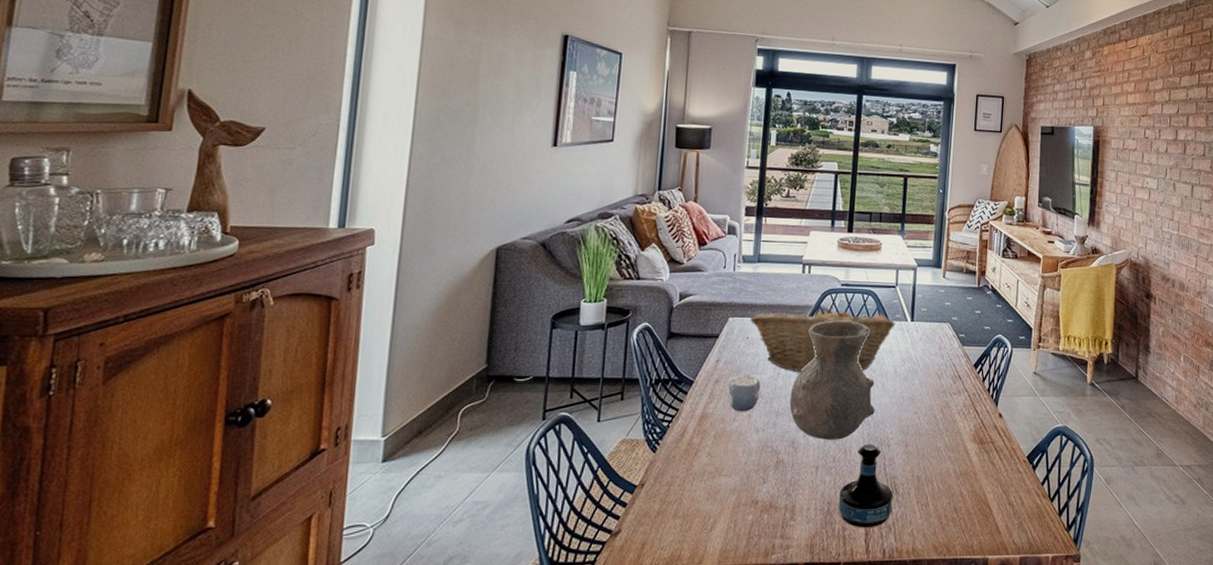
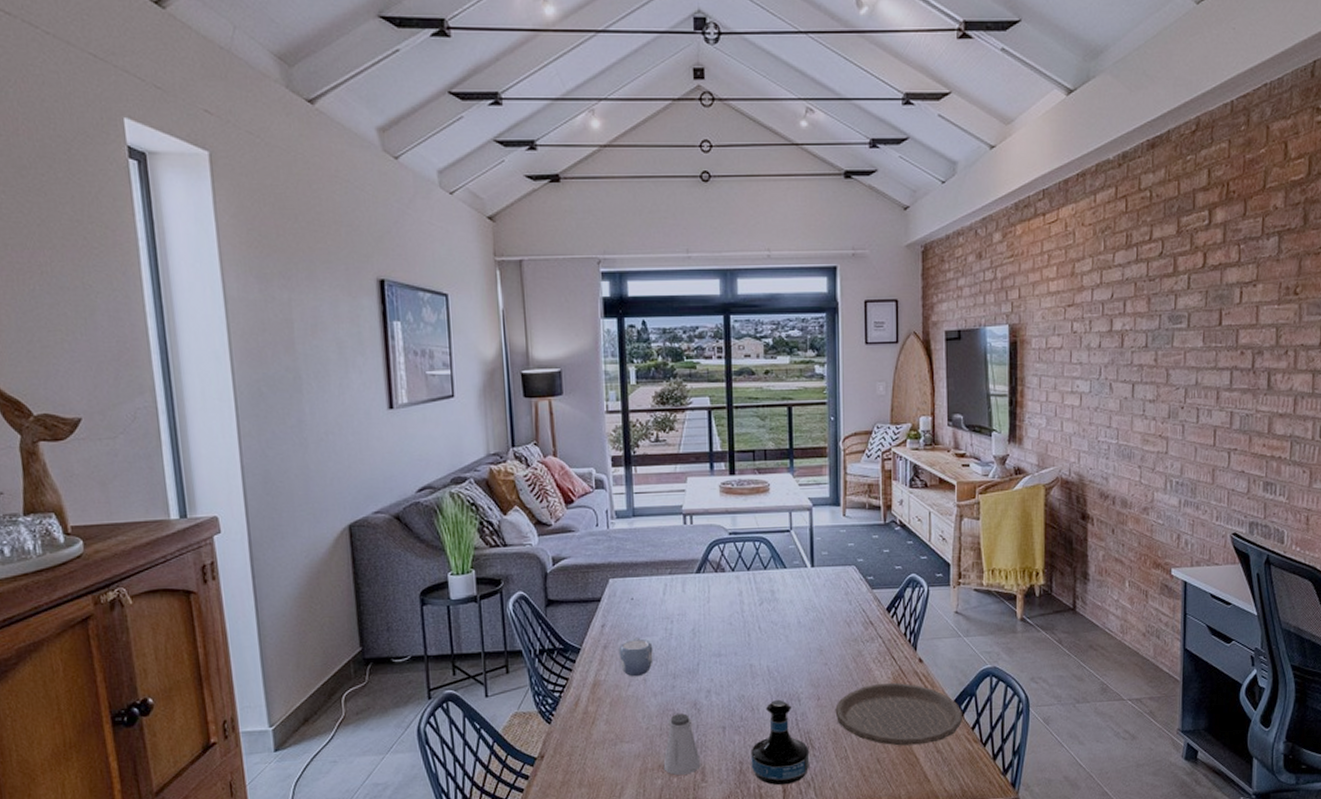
fruit basket: present [750,305,896,373] -> none [633,557,794,632]
saltshaker: none [756,451,792,511] -> present [663,713,701,775]
vase: present [789,321,875,440] -> none [686,573,781,699]
plate: none [920,434,1035,496] -> present [835,683,963,746]

